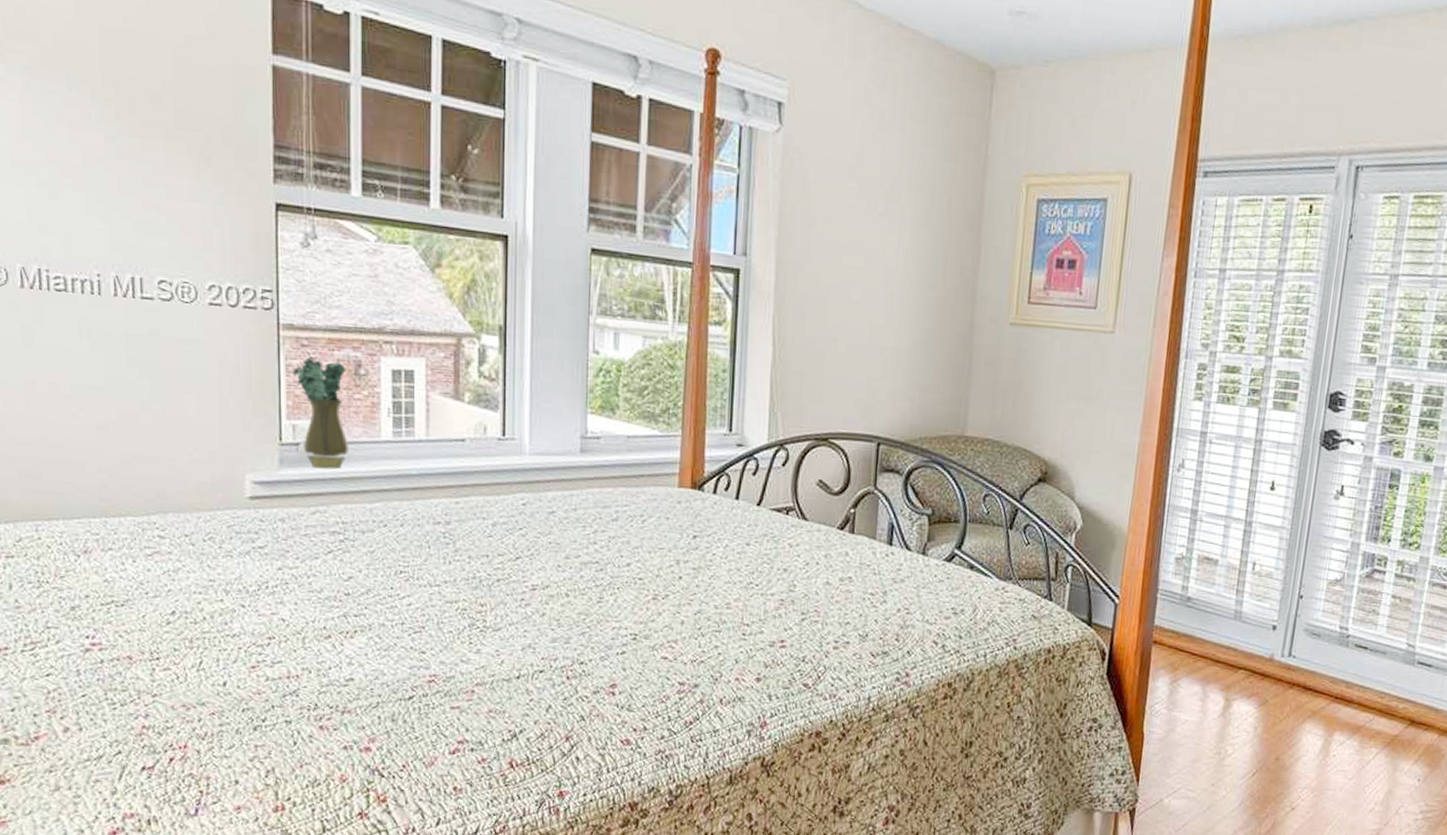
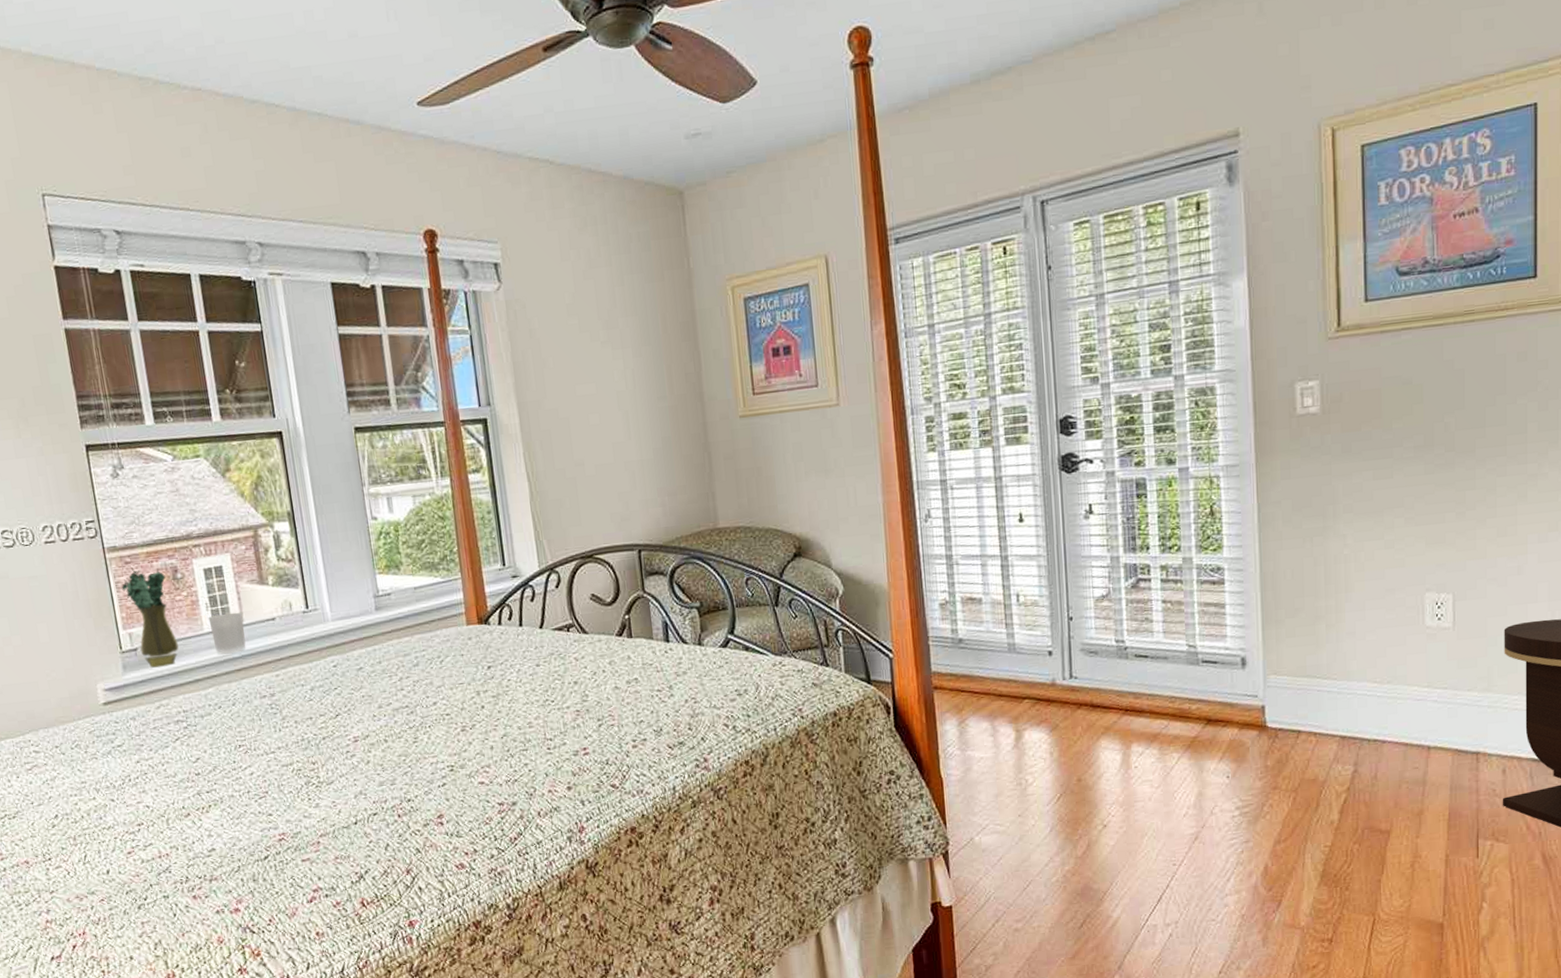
candle holder: none [388,423,428,470] -> present [208,612,246,655]

